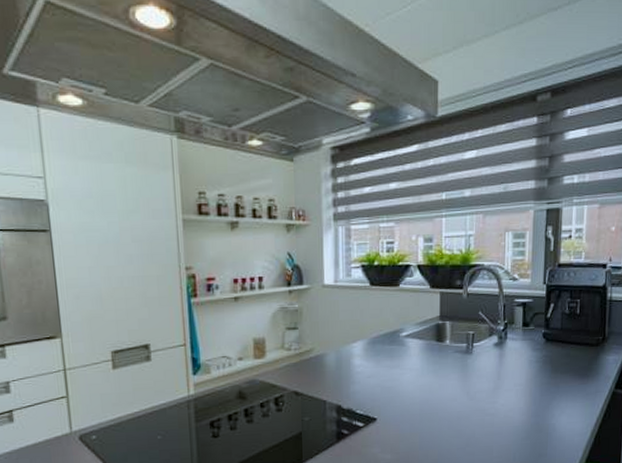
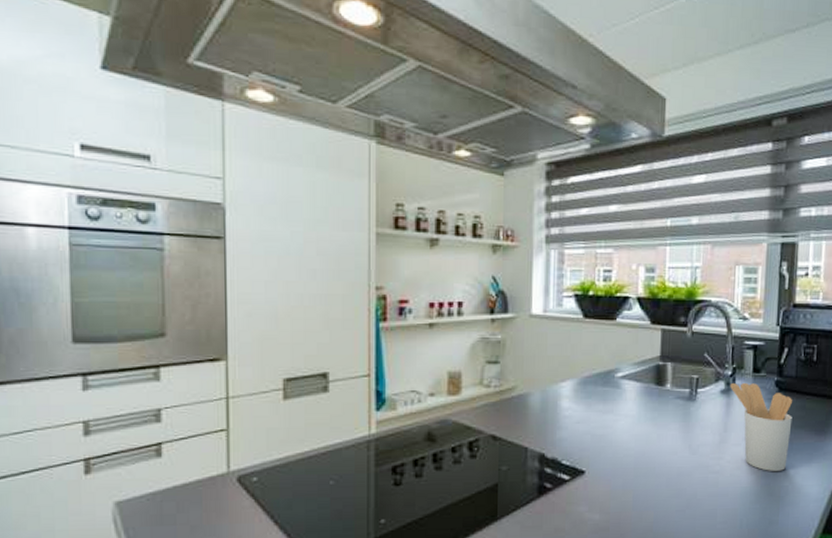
utensil holder: none [502,335,559,412] -> present [730,382,793,472]

